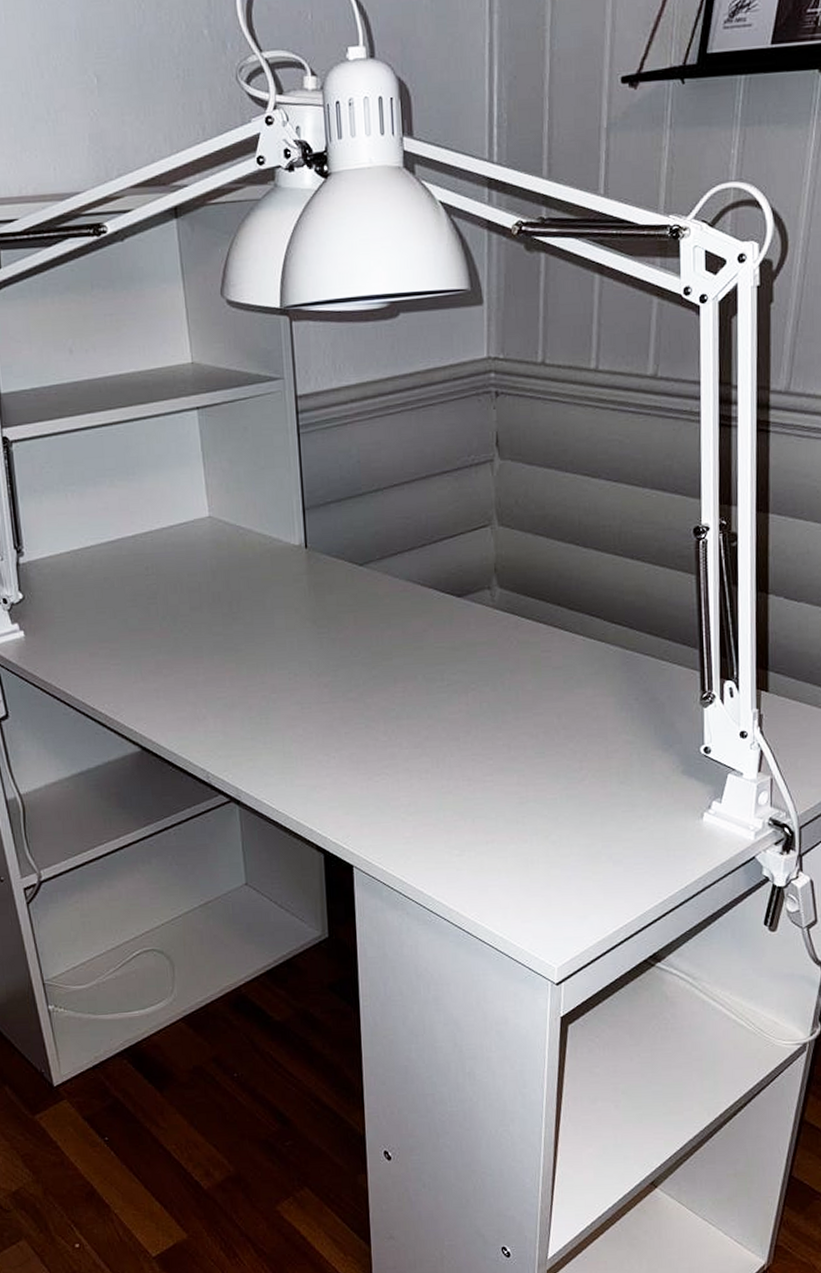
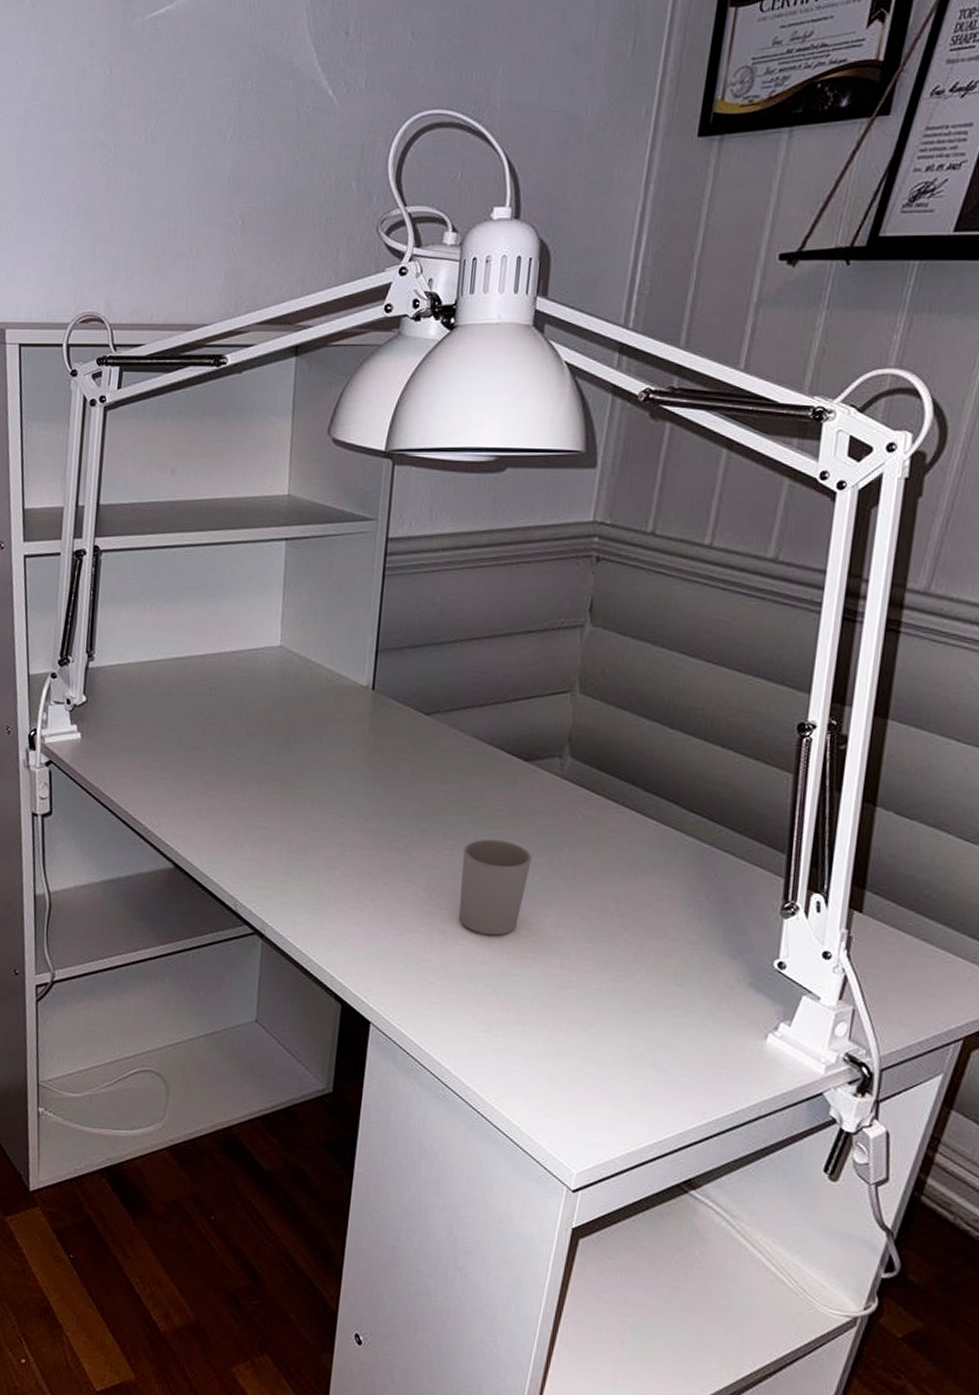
mug: none [414,675,478,766] -> present [458,838,532,936]

